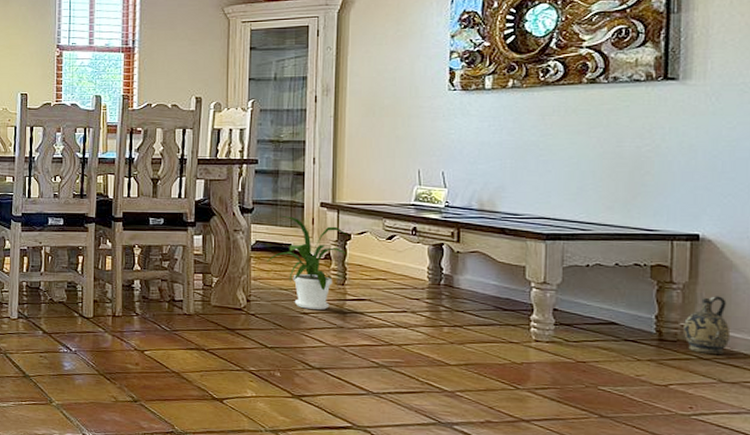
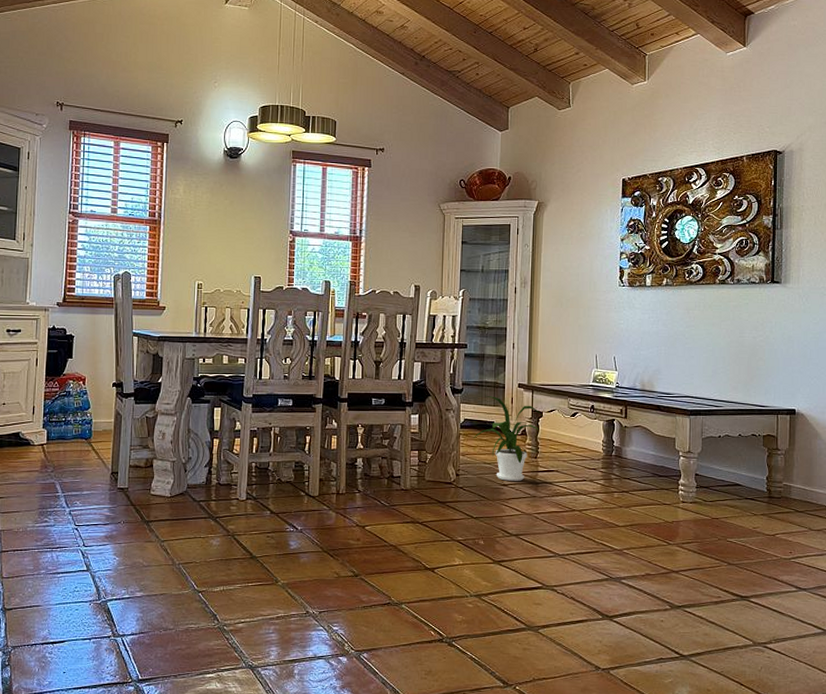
ceramic jug: present [684,296,731,354] -> none [785,459,817,507]

